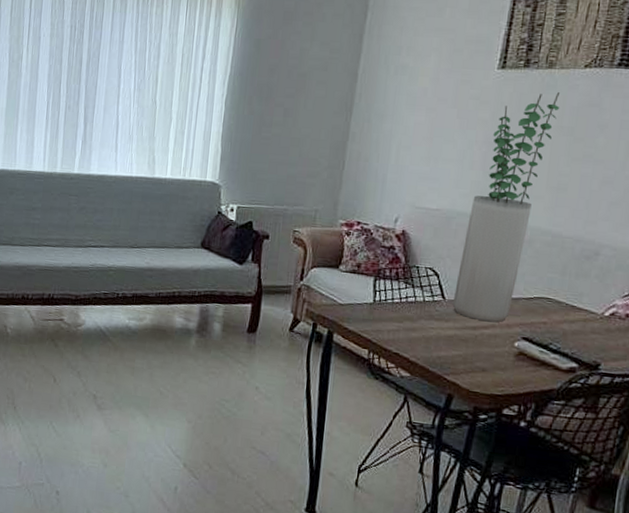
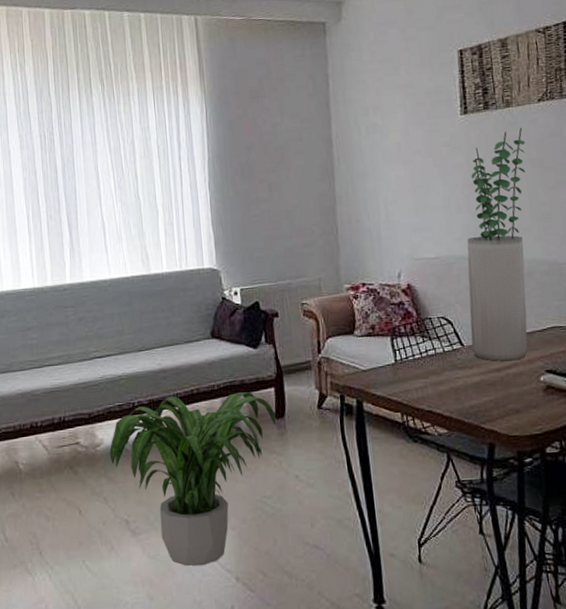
potted plant: none [88,294,248,448] -> present [109,392,277,566]

